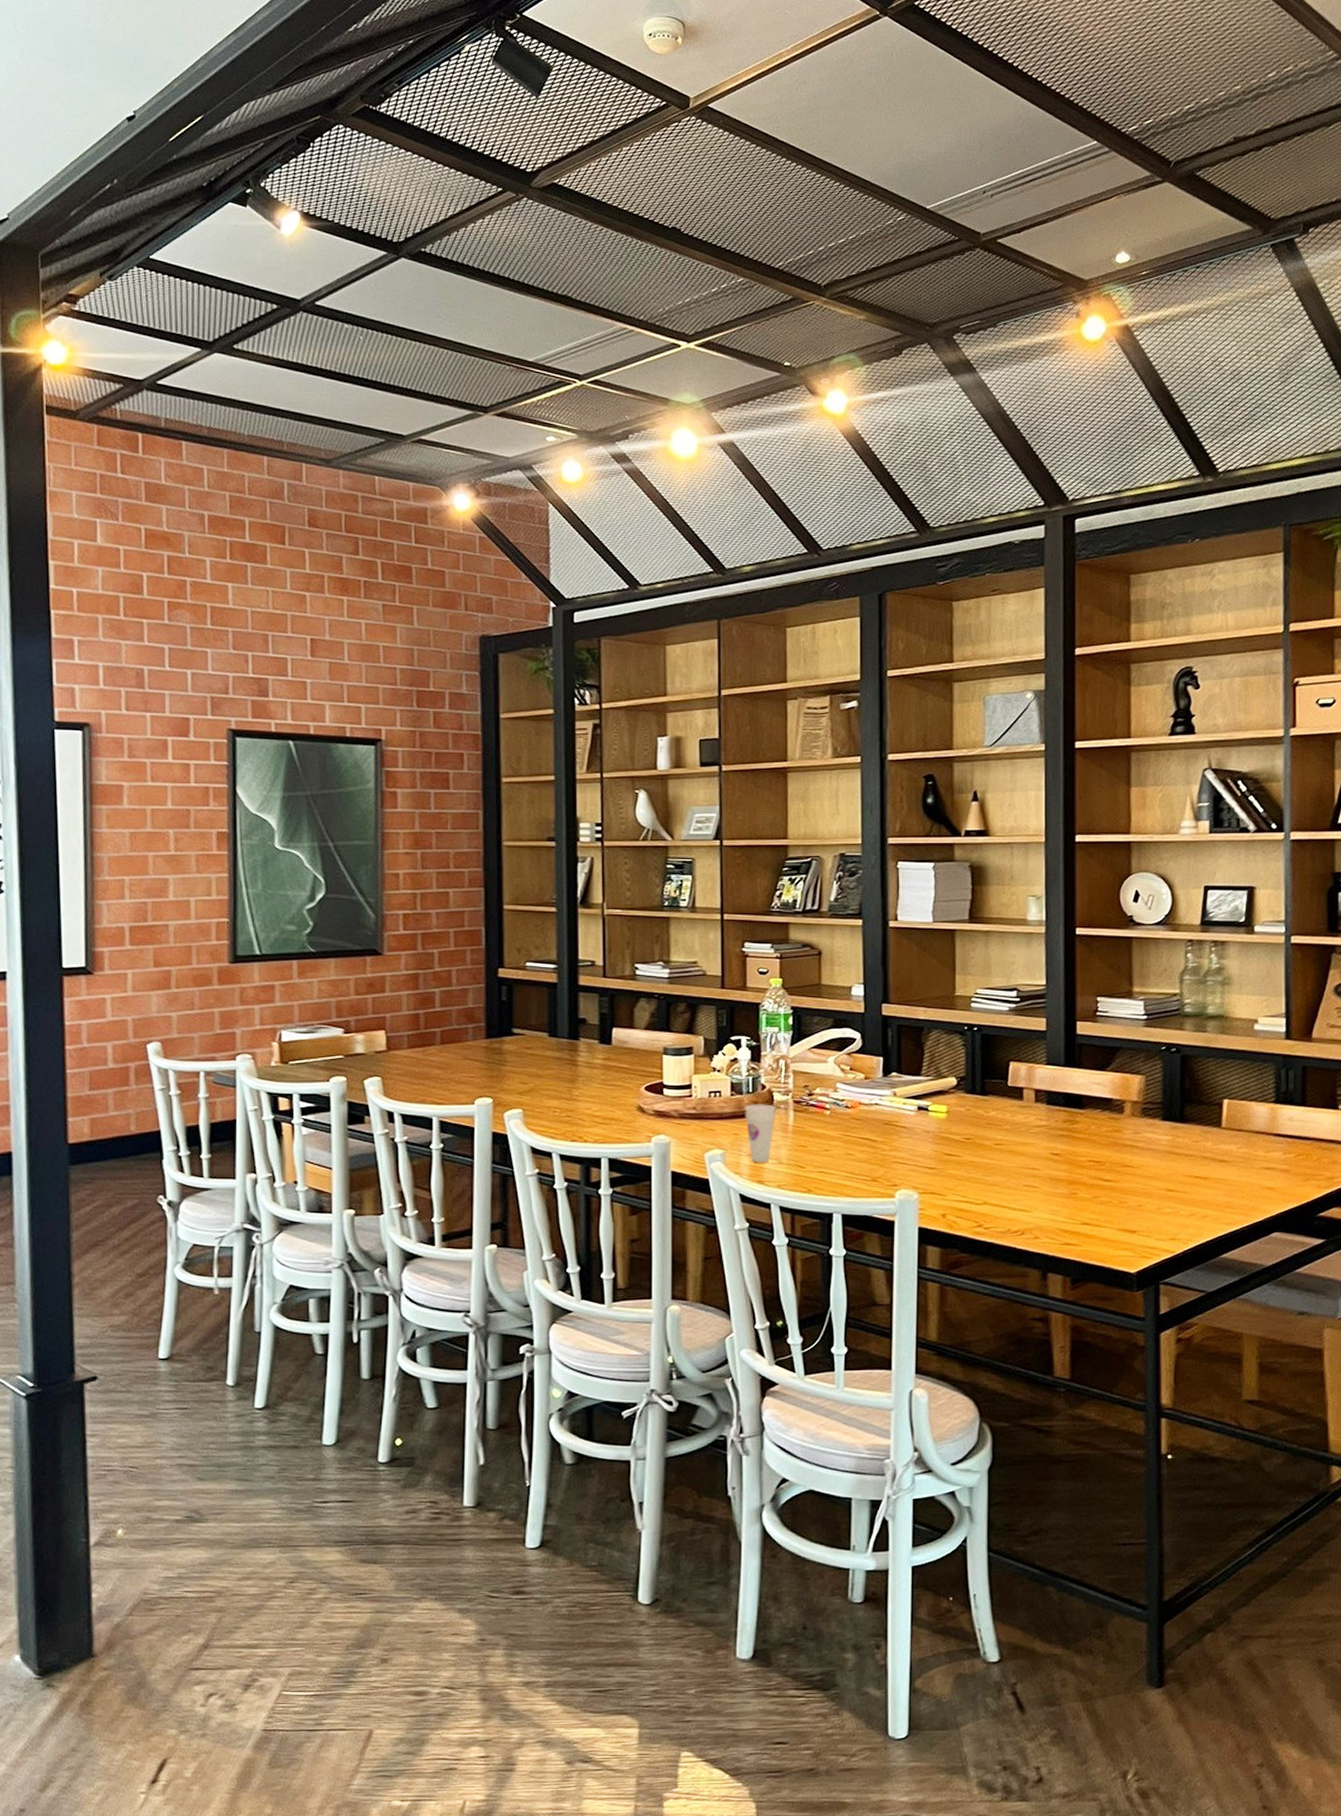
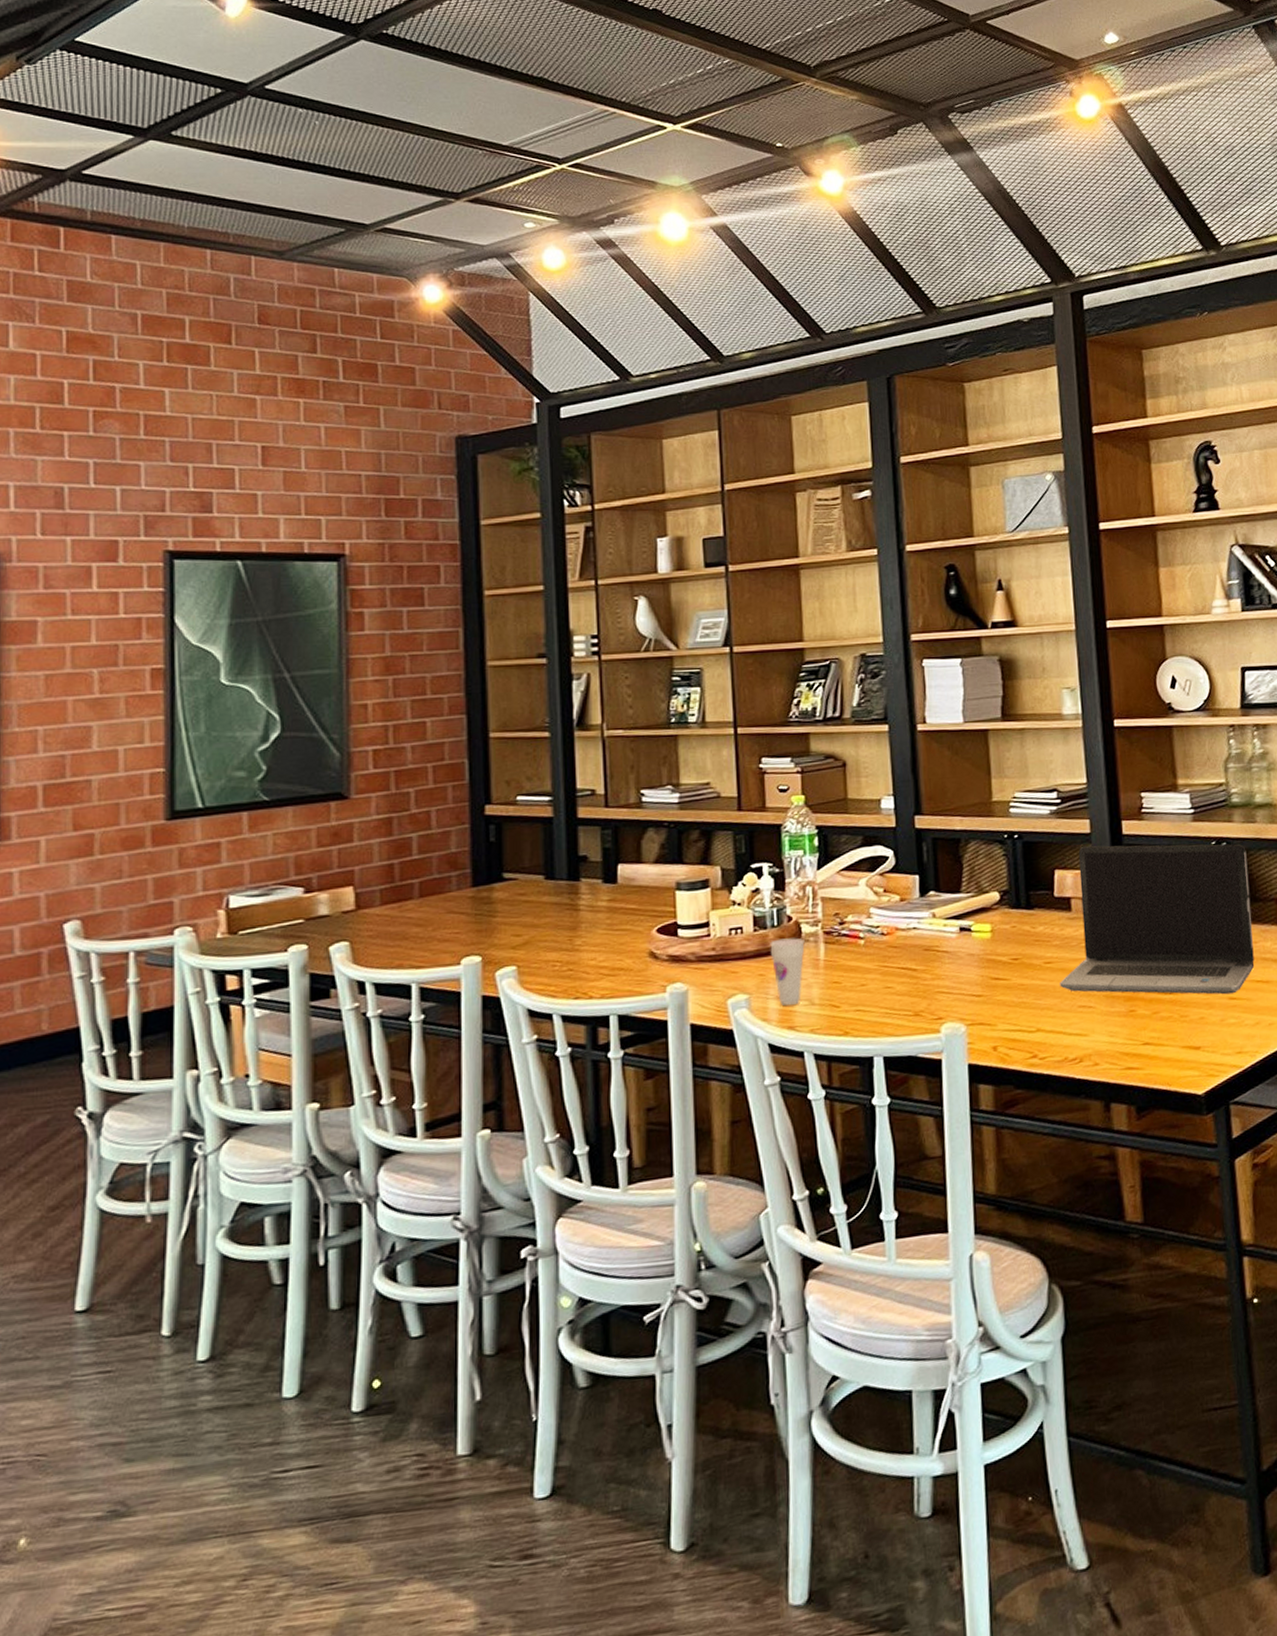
laptop computer: none [1008,1043,1195,1186] -> present [1060,844,1255,995]

